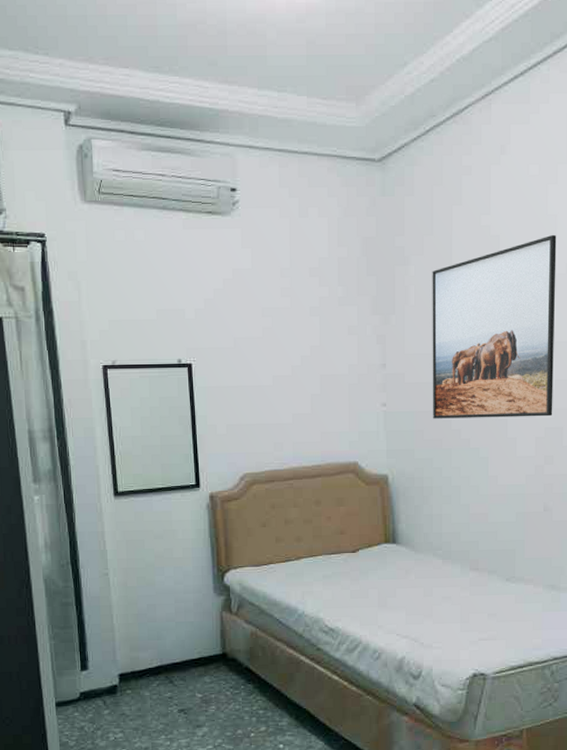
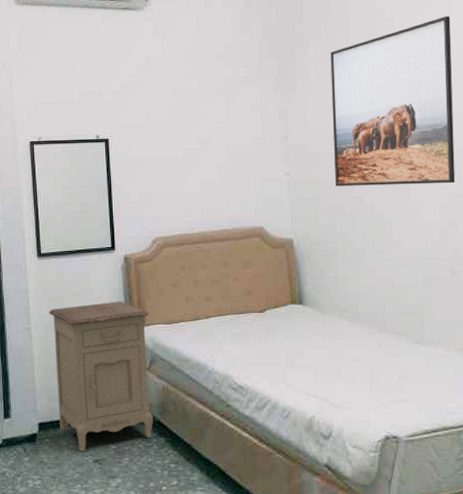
nightstand: none [127,543,241,702] -> present [48,301,153,452]

